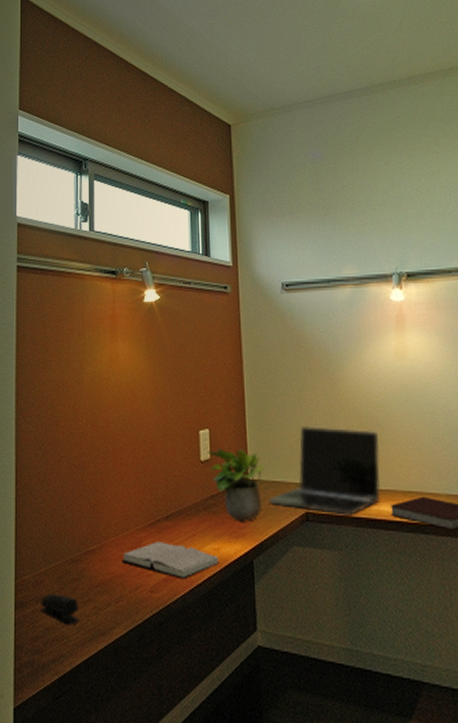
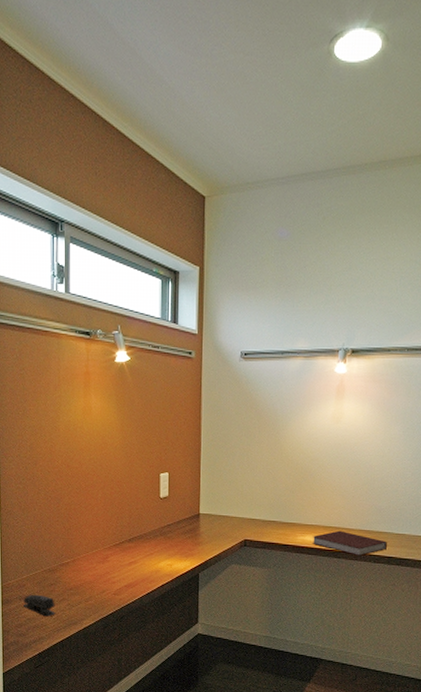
hardback book: present [122,542,220,580] -> none [91,558,172,586]
potted plant: present [207,448,263,521] -> none [166,488,213,545]
laptop: present [268,425,380,517] -> none [214,472,311,544]

